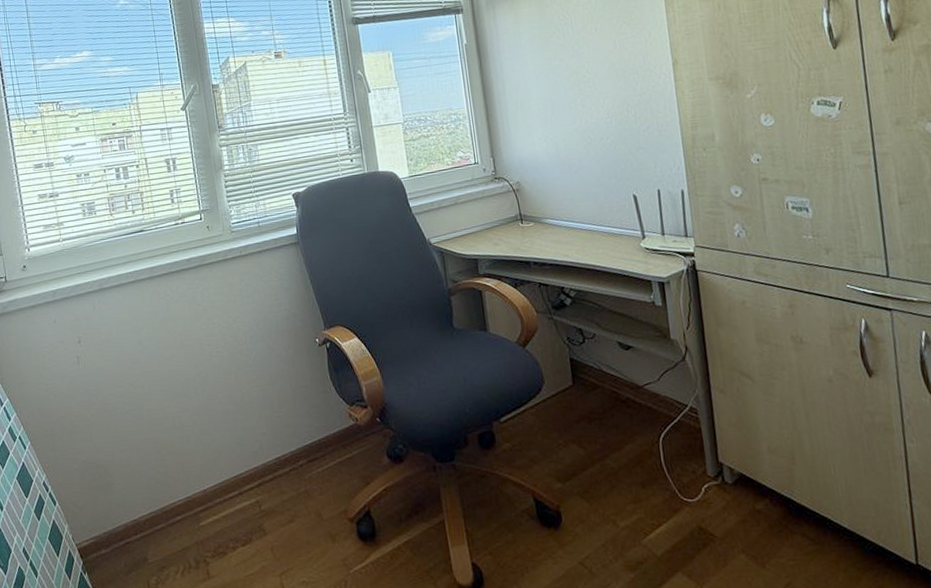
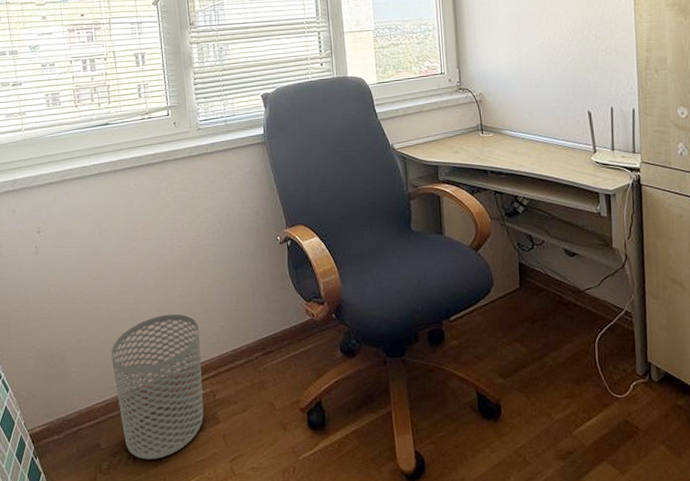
waste bin: none [154,421,250,574] -> present [111,313,204,460]

